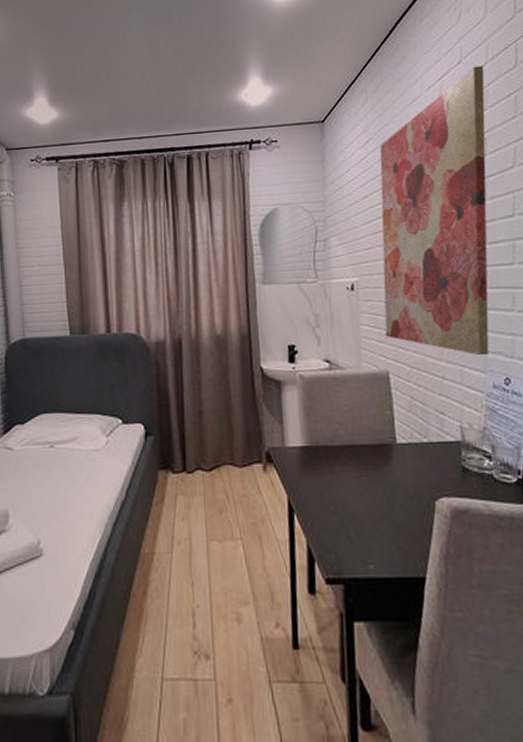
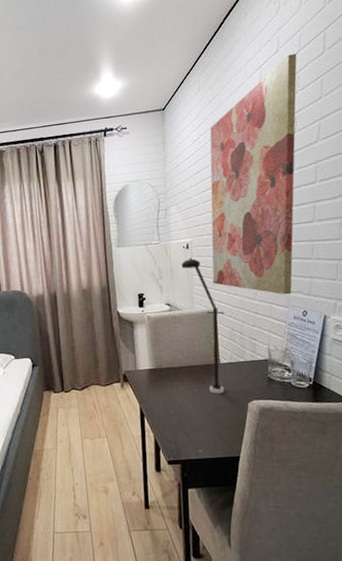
desk lamp: none [344,302,403,486] -> present [181,257,225,394]

